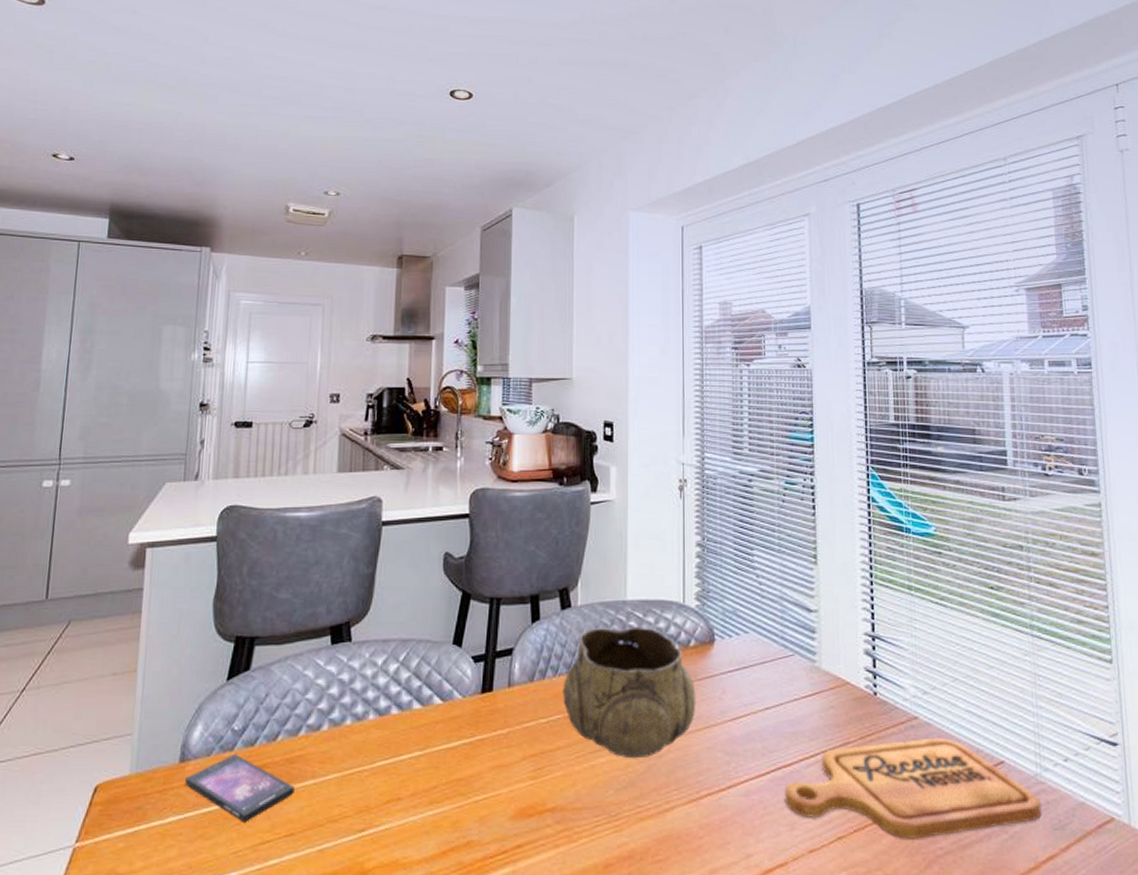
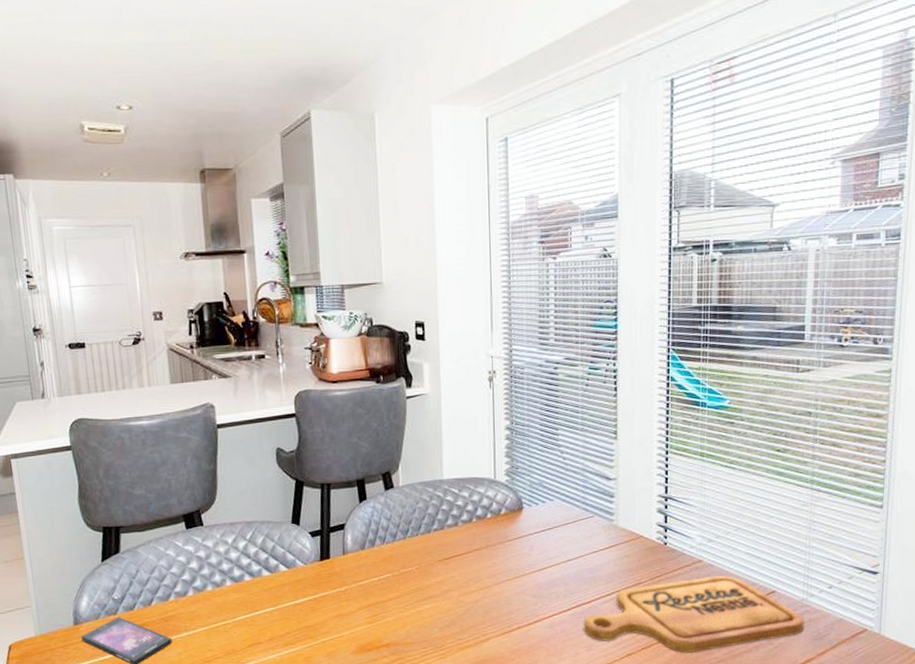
decorative bowl: present [562,626,696,759] -> none [390,500,507,605]

